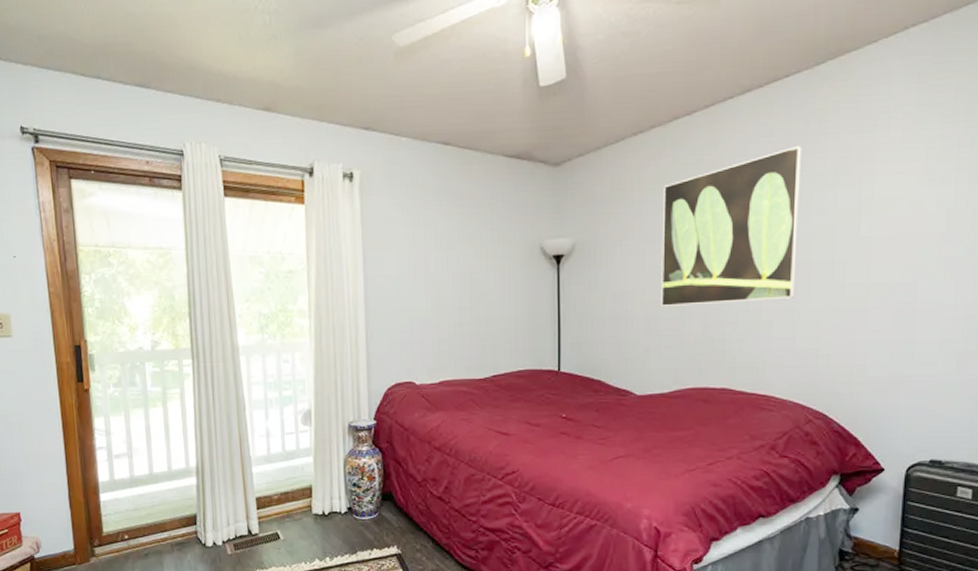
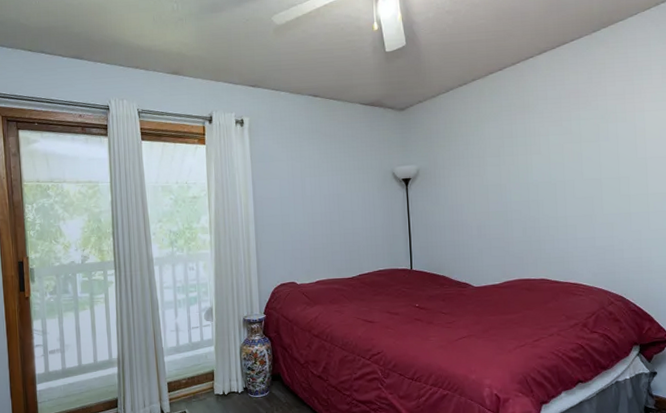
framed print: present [661,145,803,306] -> none [485,91,592,216]

